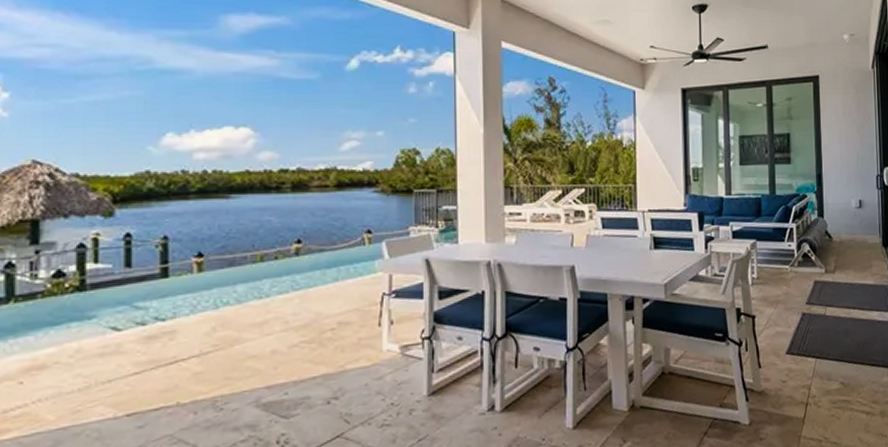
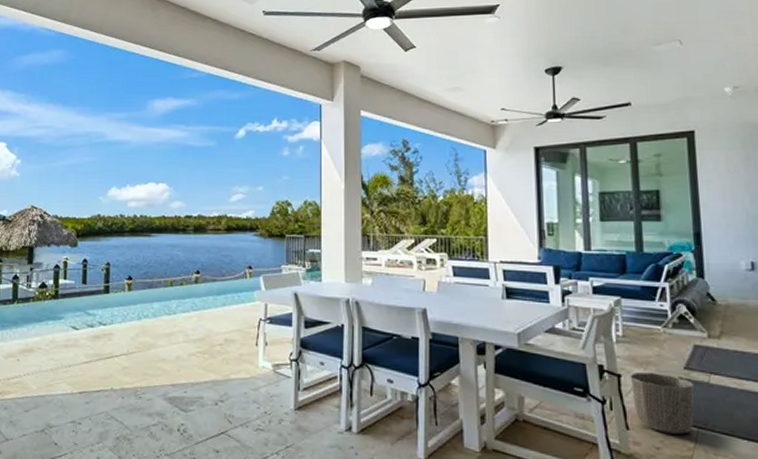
waste basket: none [763,311,814,367] -> present [630,372,695,435]

